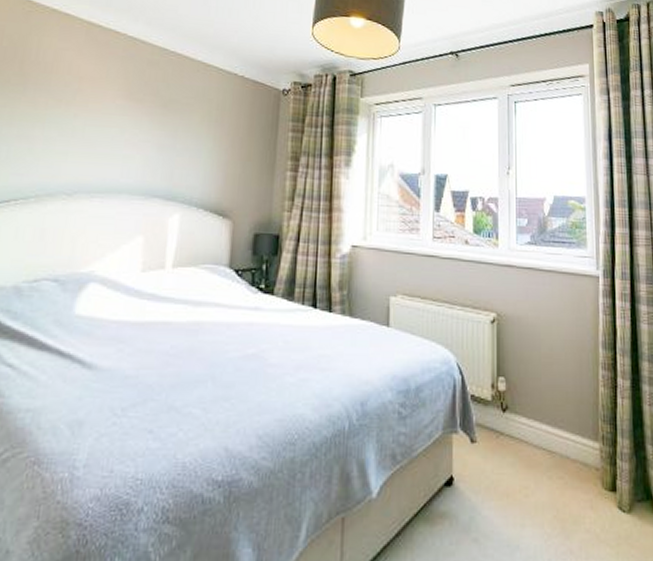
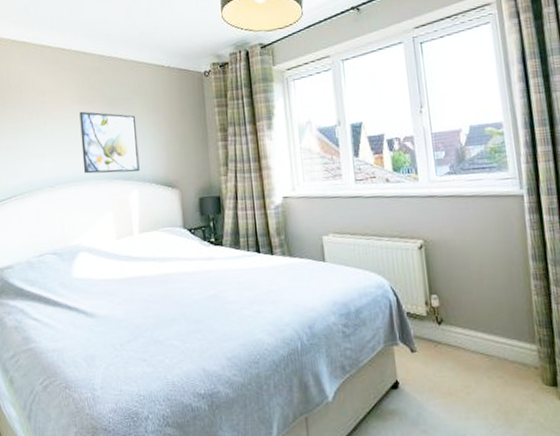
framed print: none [114,109,193,192] -> present [79,111,140,174]

